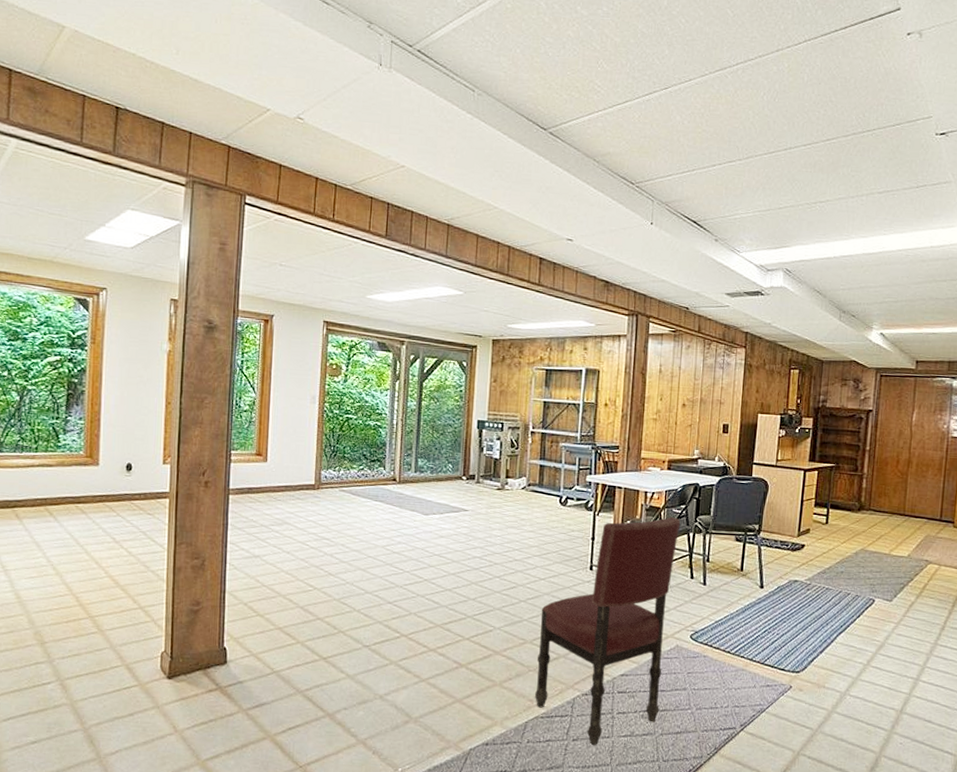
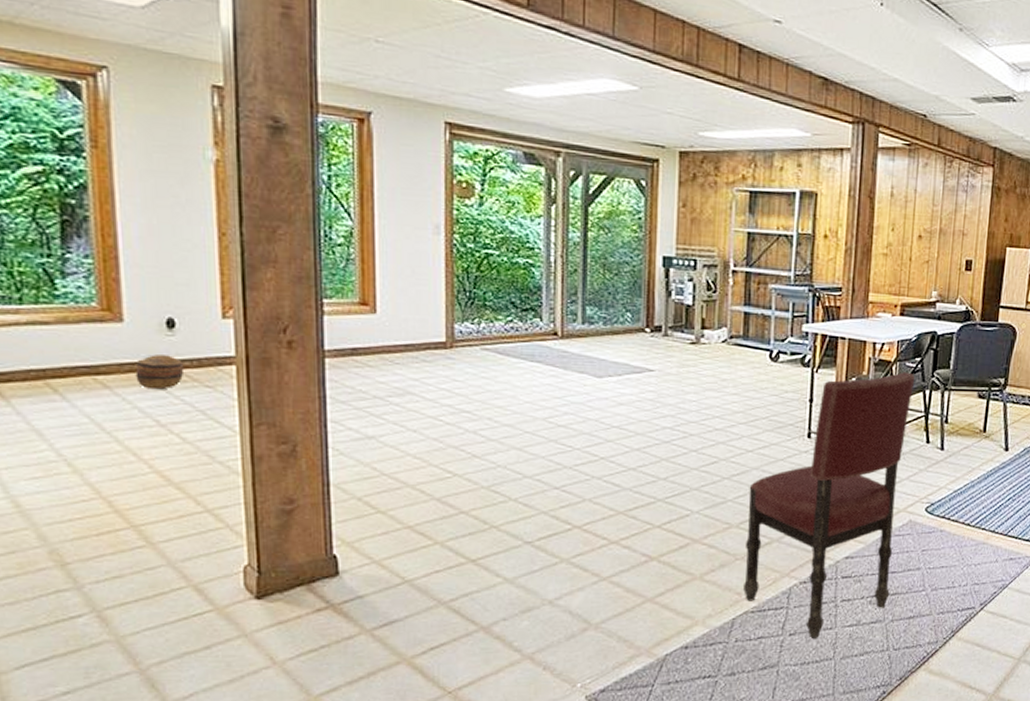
basket: none [103,490,135,515] -> present [135,355,184,390]

